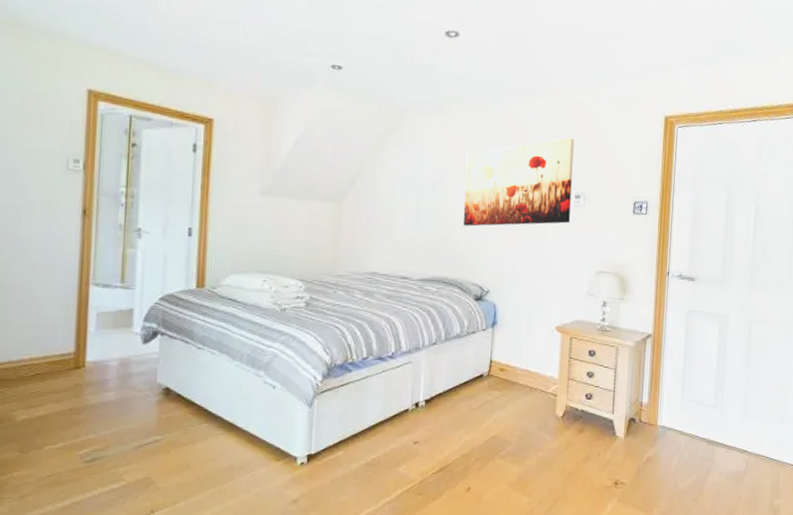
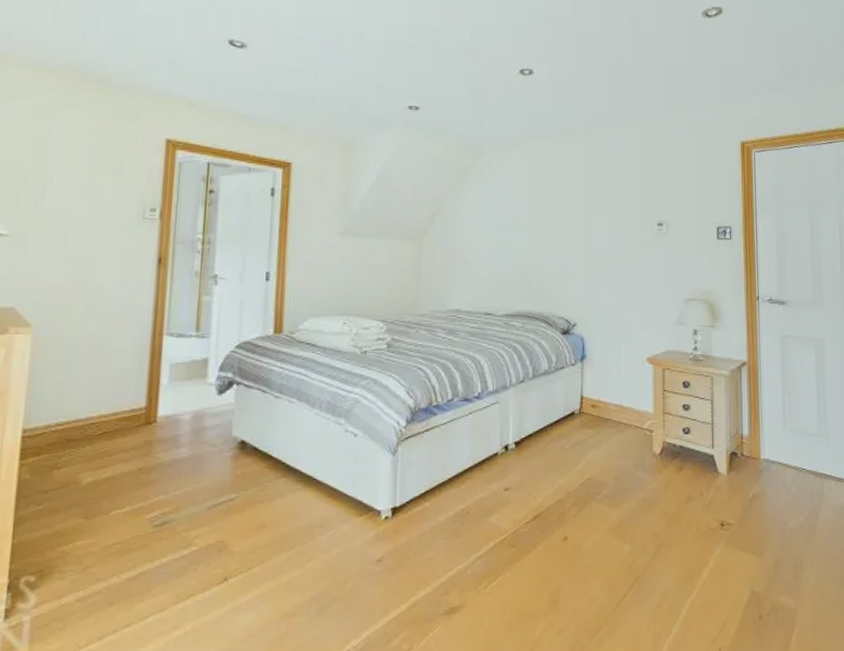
wall art: present [463,137,574,227] -> none [545,166,655,259]

